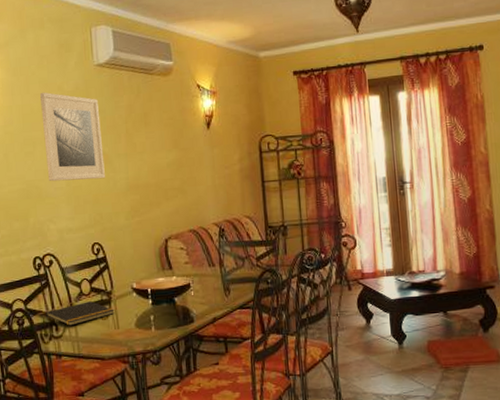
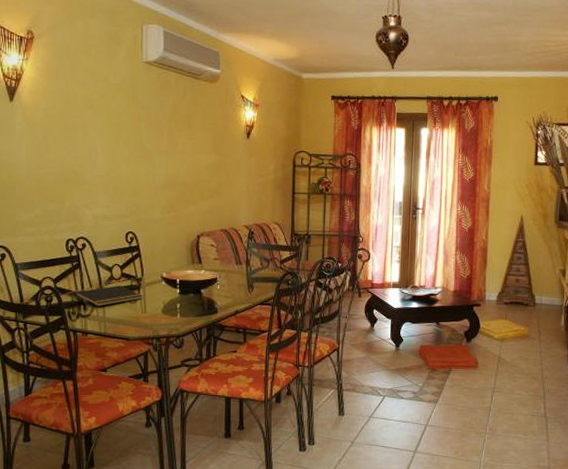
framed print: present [40,92,105,182] -> none [85,80,145,173]

